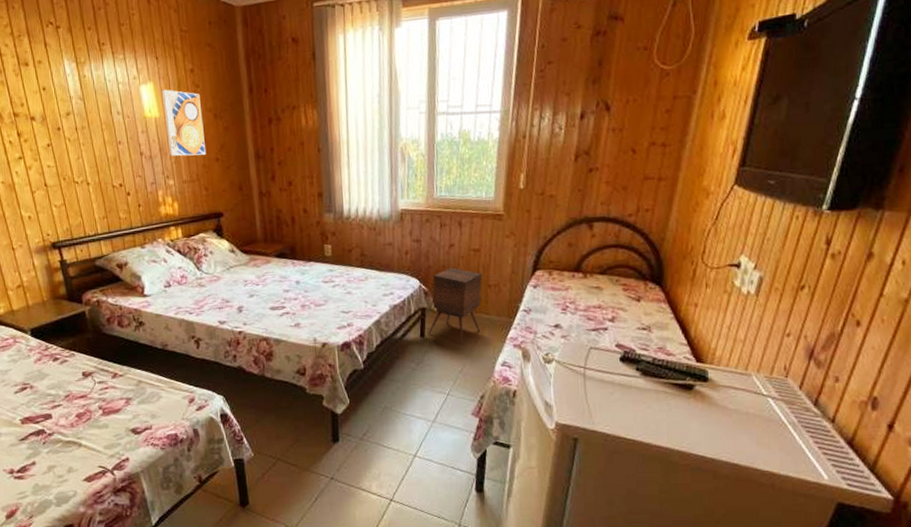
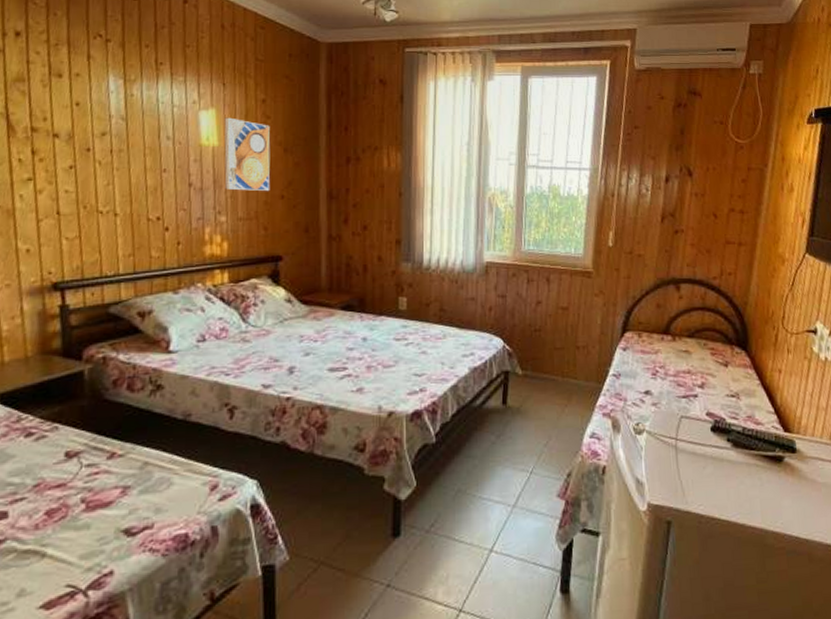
side table: present [428,267,483,344] -> none [511,326,571,413]

